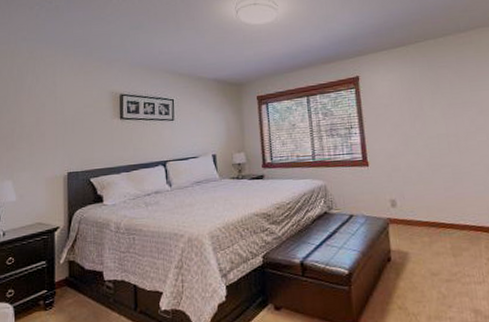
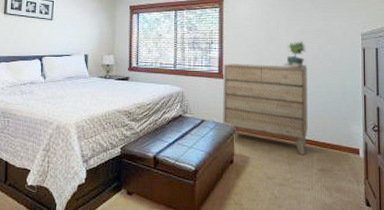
dresser: none [367,144,471,245] -> present [223,64,308,156]
potted plant: none [432,115,460,147] -> present [283,41,307,69]

